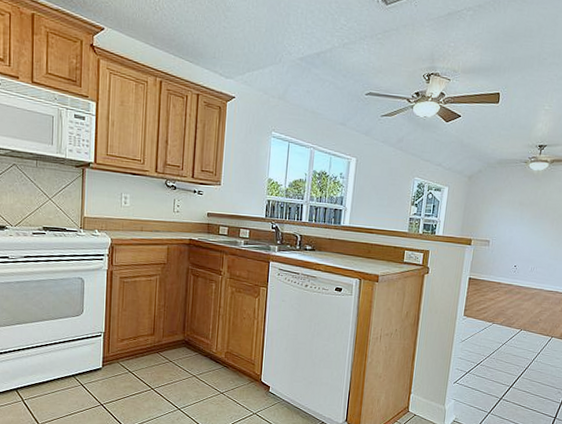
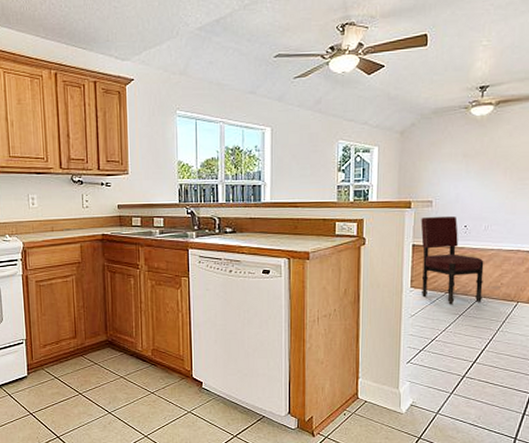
dining chair: none [472,254,528,334] -> present [420,215,484,305]

